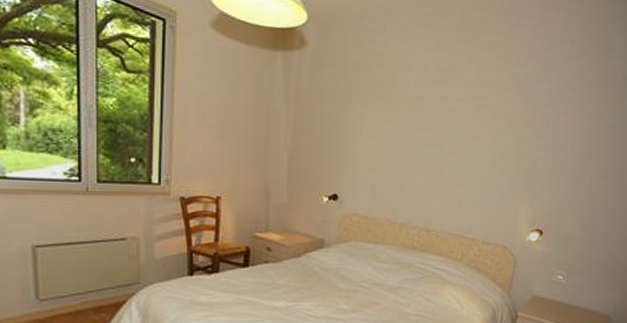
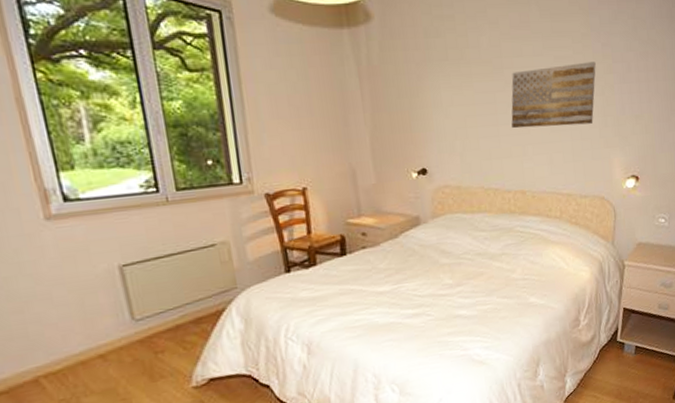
wall art: none [426,113,515,174] -> present [511,62,596,129]

